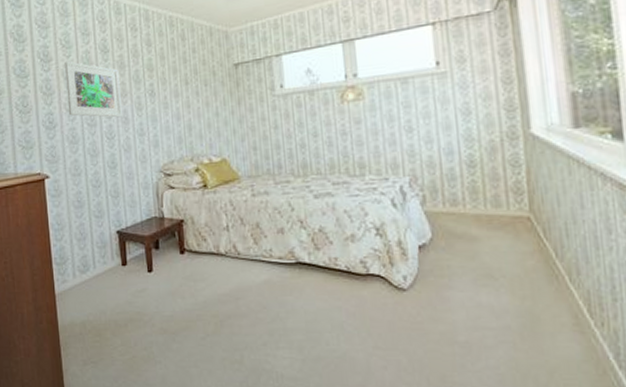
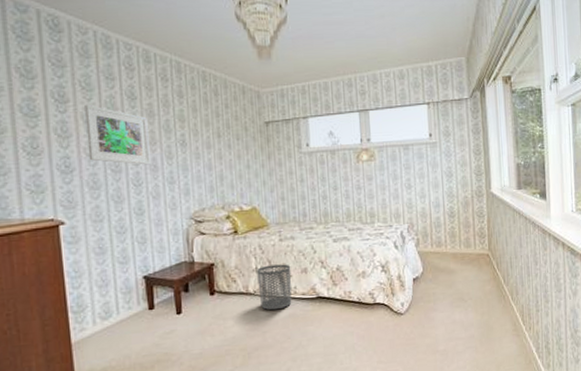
waste bin: none [228,222,267,275] -> present [257,264,292,311]

